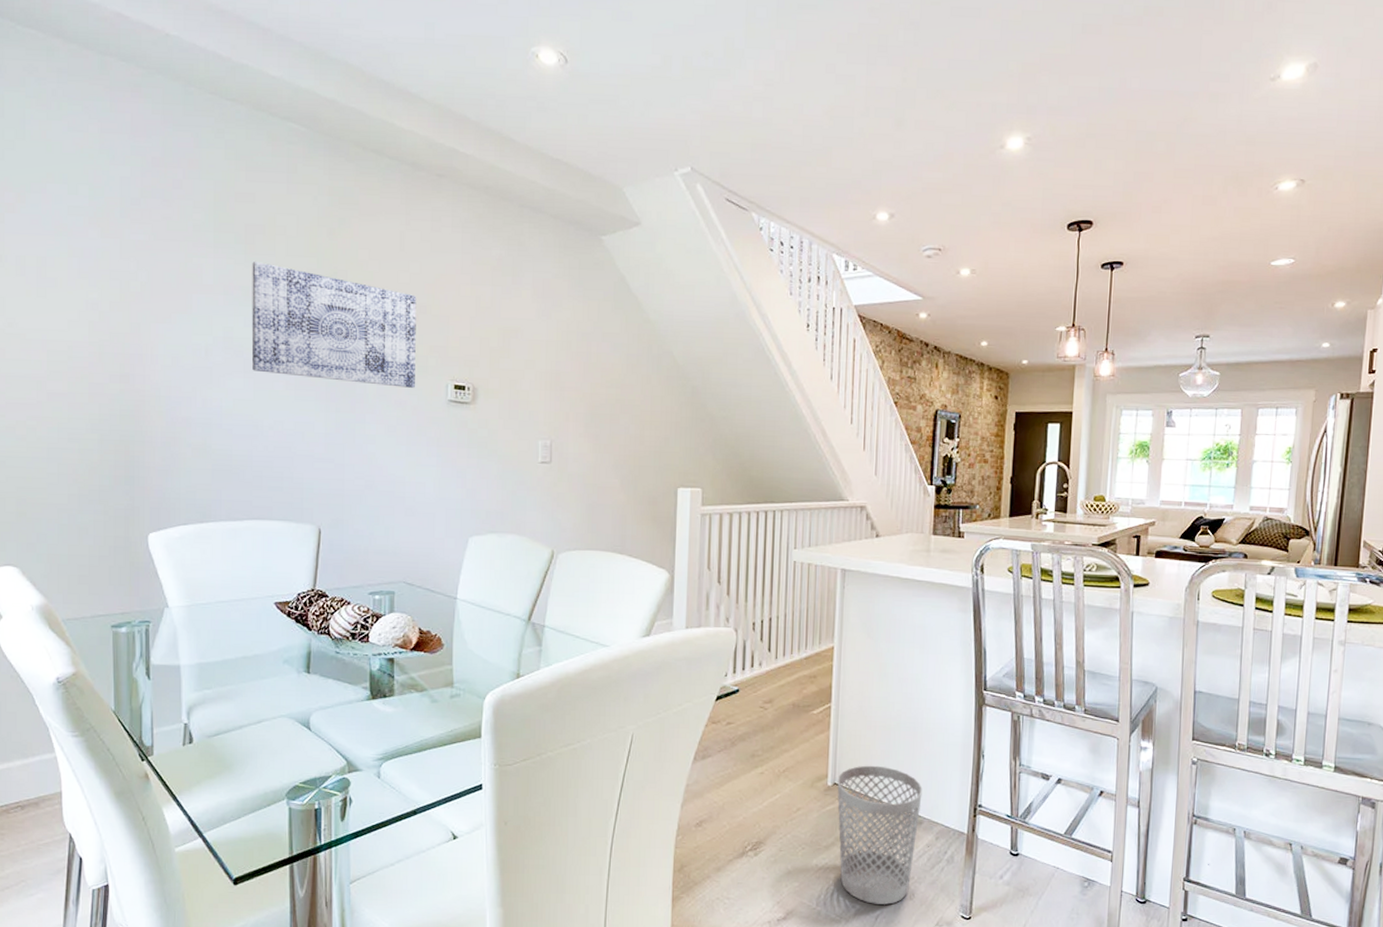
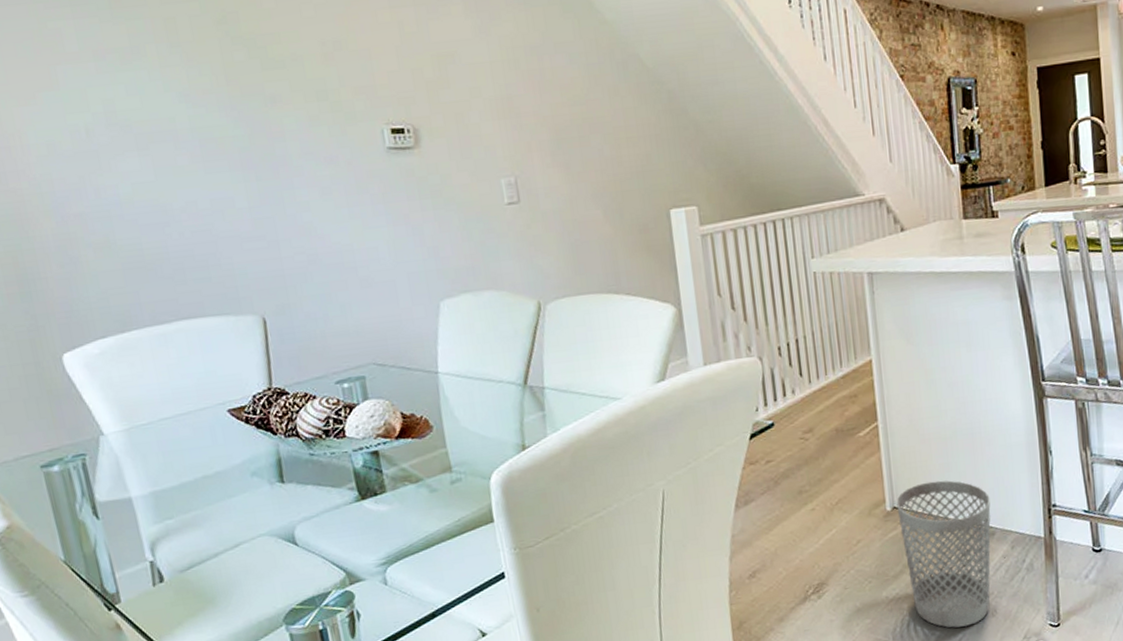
wall art: present [251,262,417,388] -> none [121,16,345,147]

